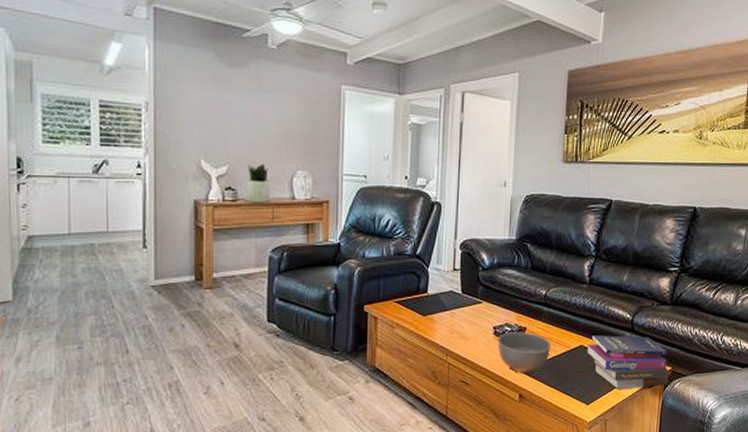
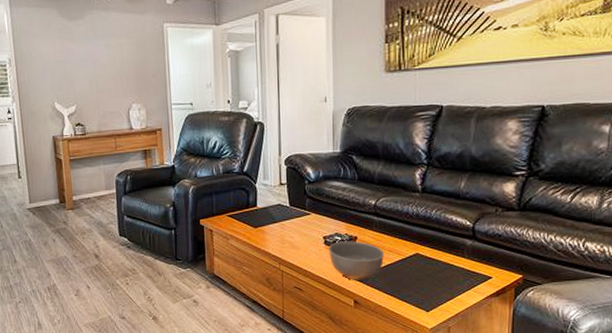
planter: present [243,163,271,204] -> none [90,101,113,136]
books: present [587,335,669,390] -> none [423,243,519,298]

